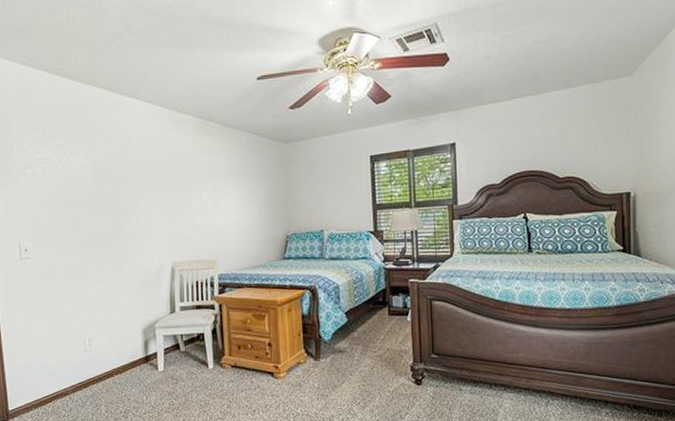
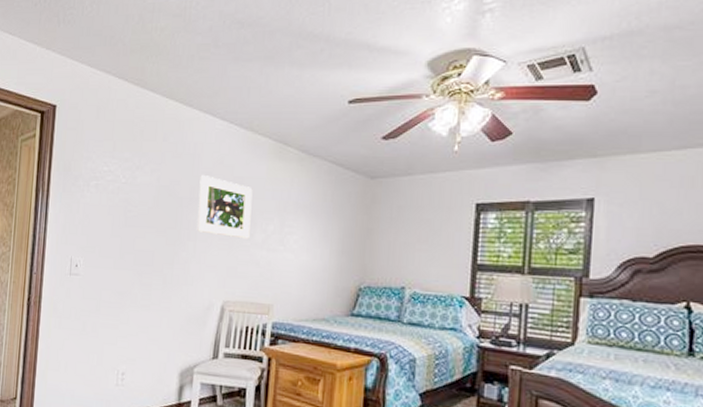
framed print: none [133,153,187,207] -> present [196,174,253,239]

